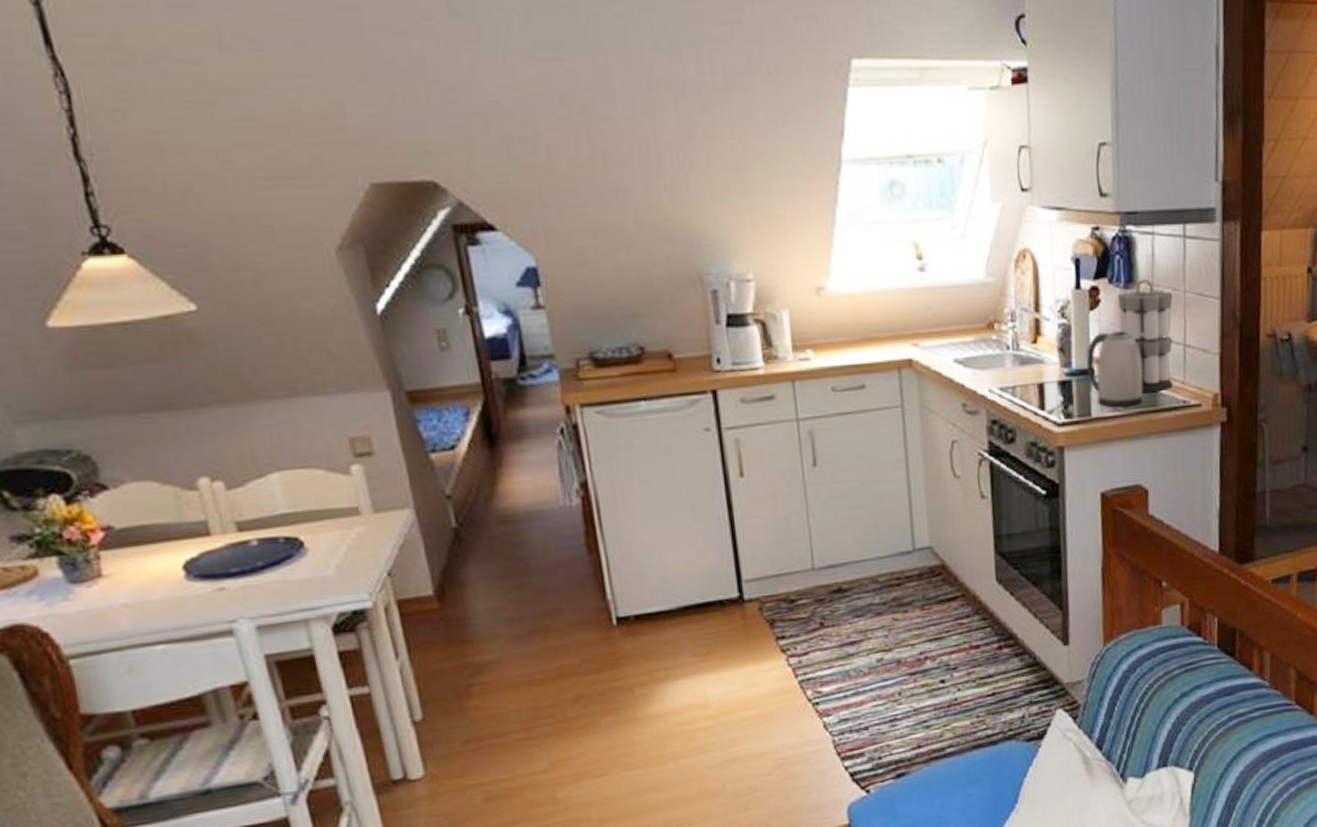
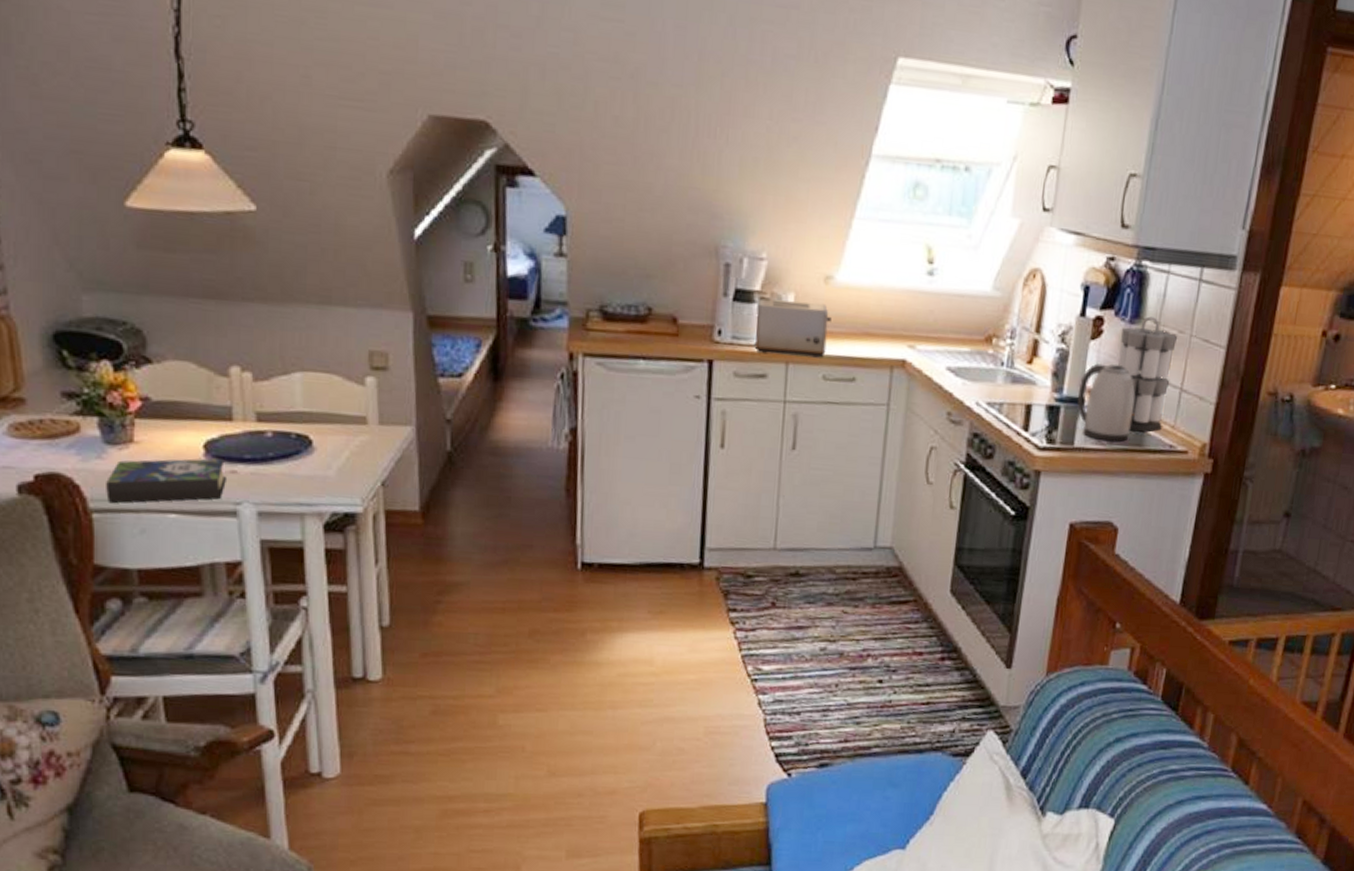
book: none [78,578,215,645] -> present [106,458,226,503]
toaster: none [752,315,831,376] -> present [754,298,832,358]

